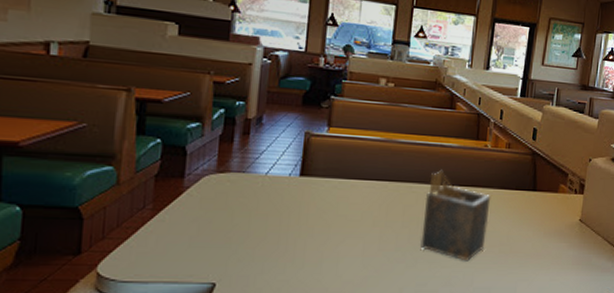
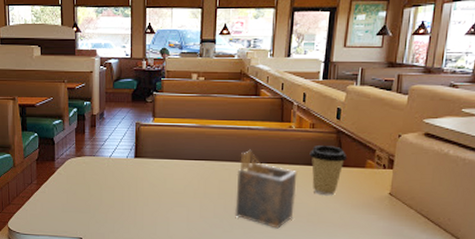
coffee cup: none [504,167,542,223] -> present [309,146,348,196]

